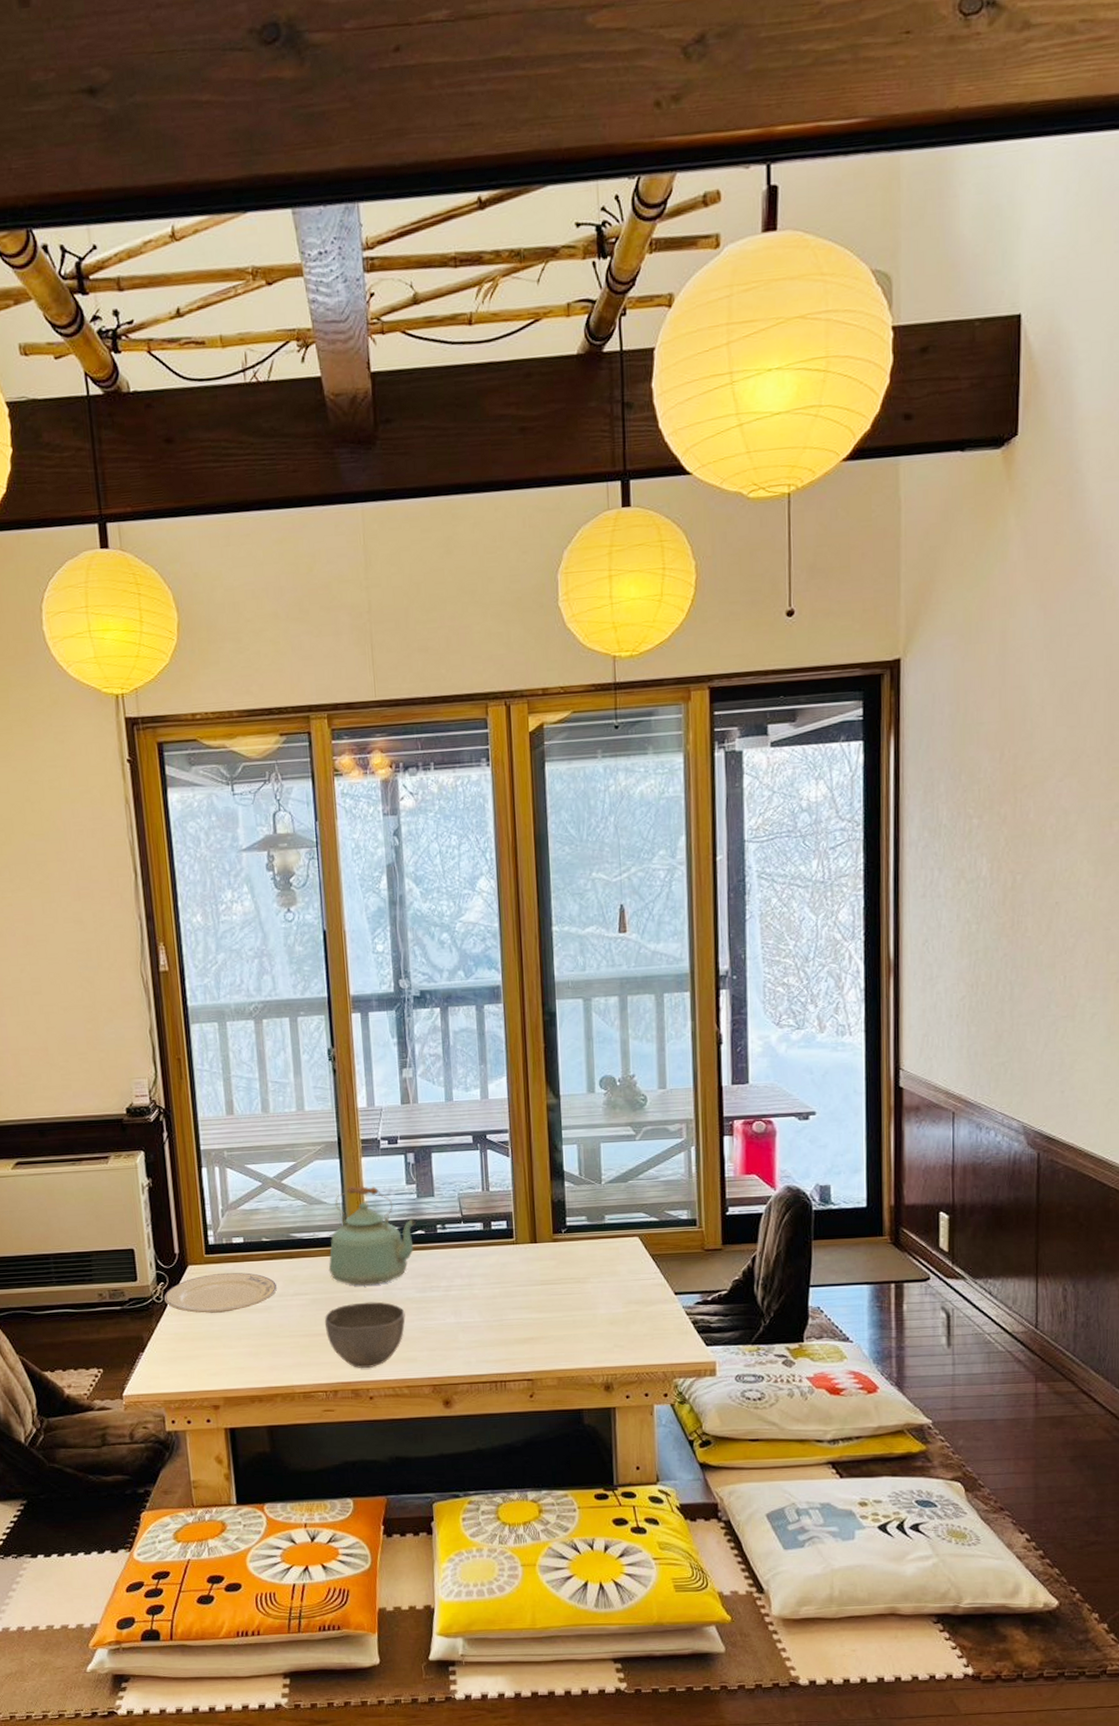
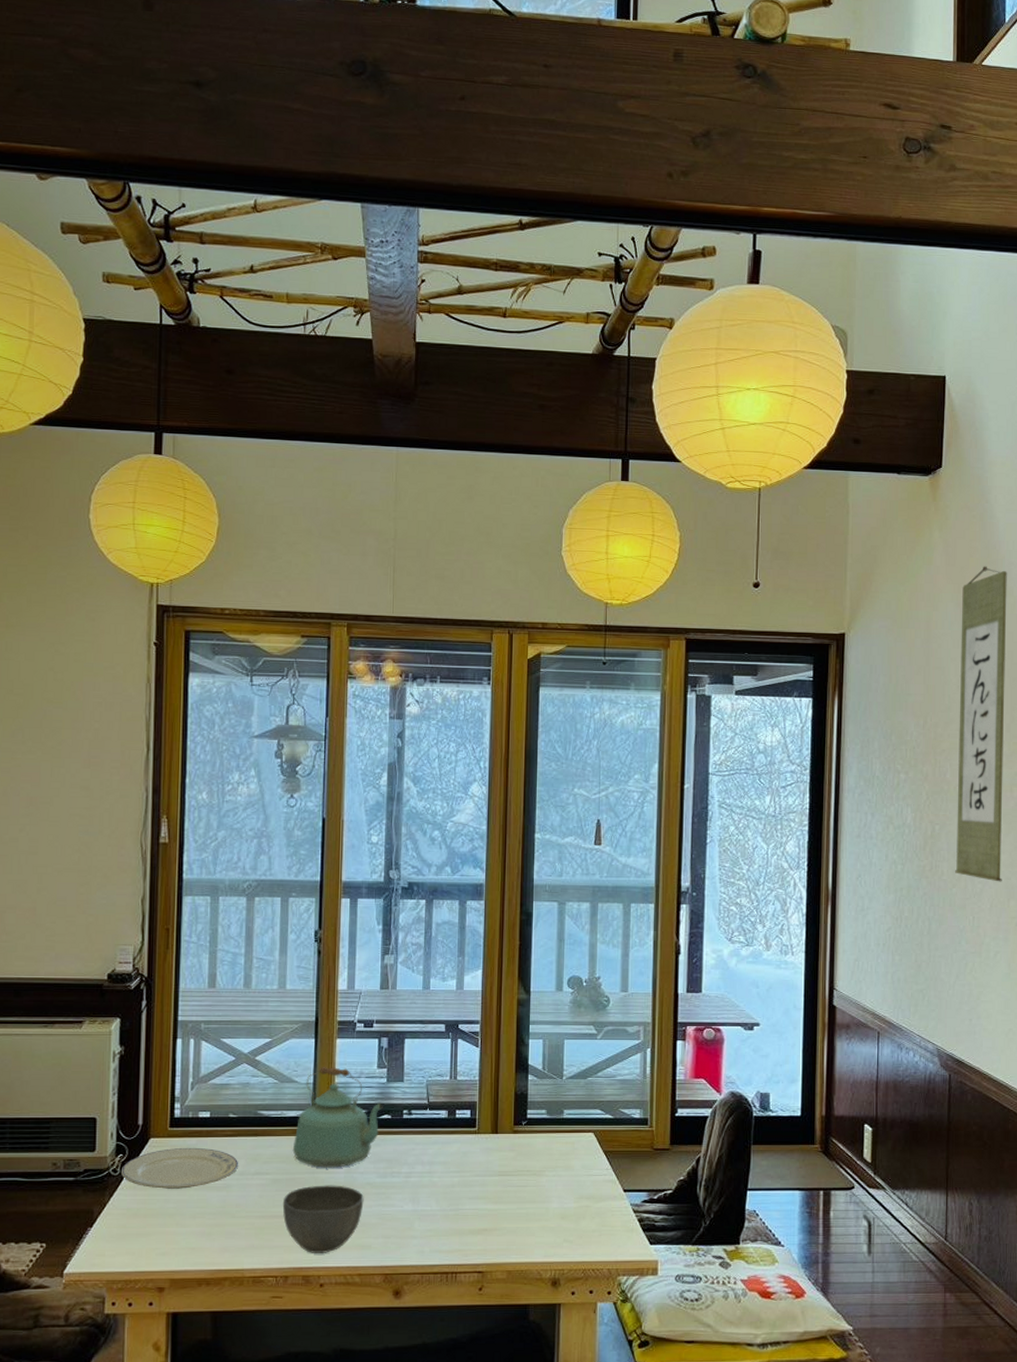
wall scroll: none [1042,554,1104,934] -> present [955,566,1007,882]

